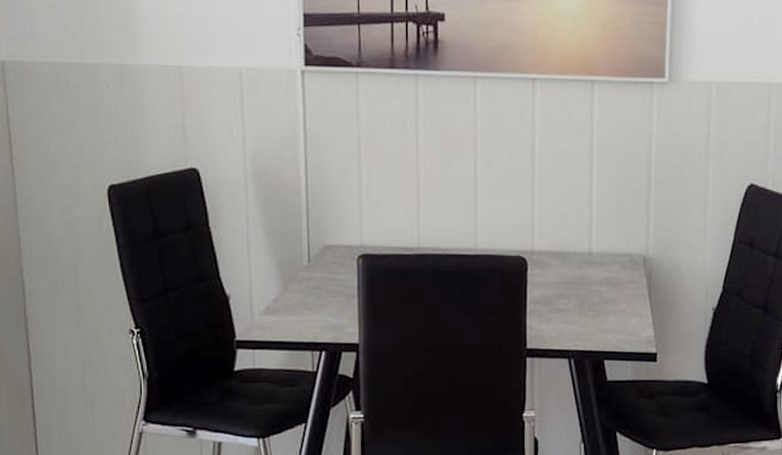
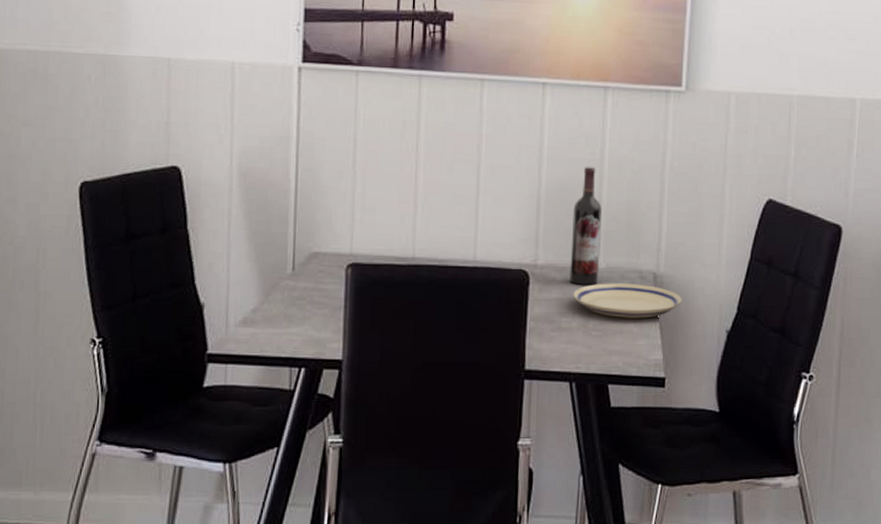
wine bottle: none [565,157,593,269] -> present [569,166,603,285]
plate: none [568,267,671,299] -> present [573,283,682,319]

